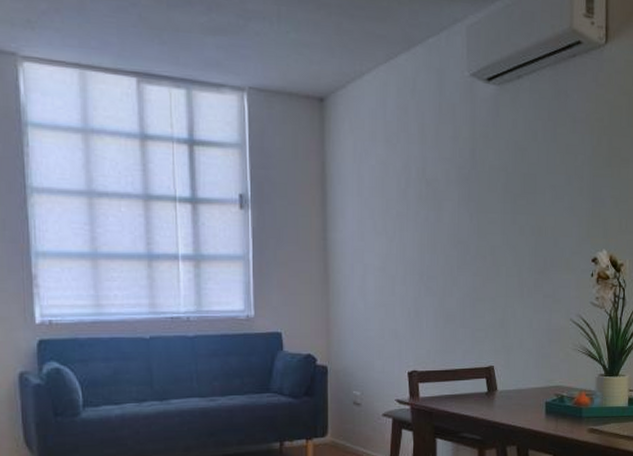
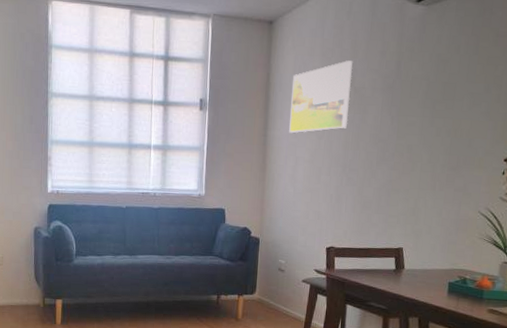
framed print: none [352,147,421,236] -> present [289,60,353,134]

